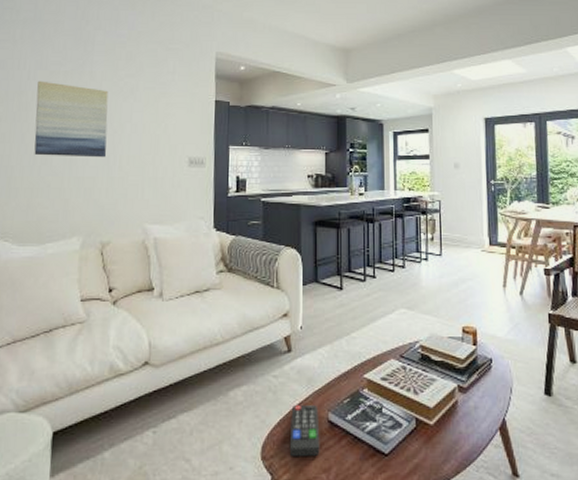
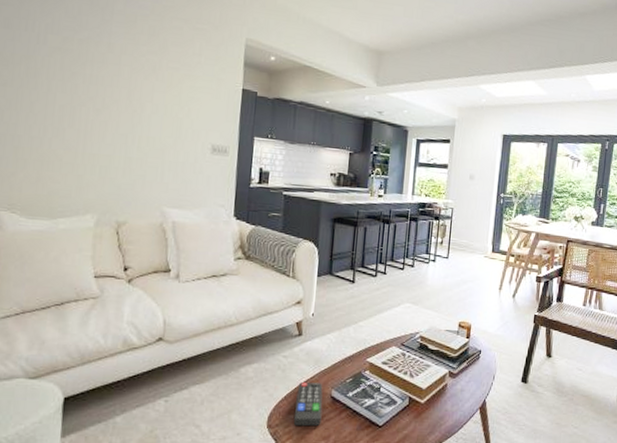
wall art: present [34,81,109,158] -> none [44,46,128,136]

